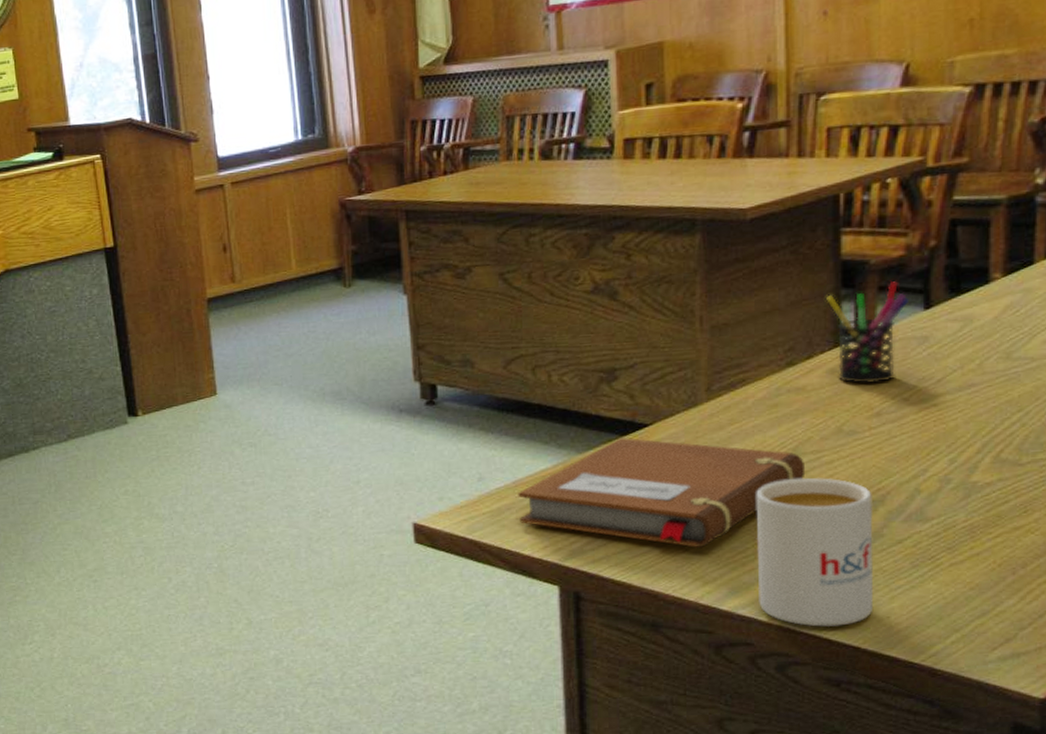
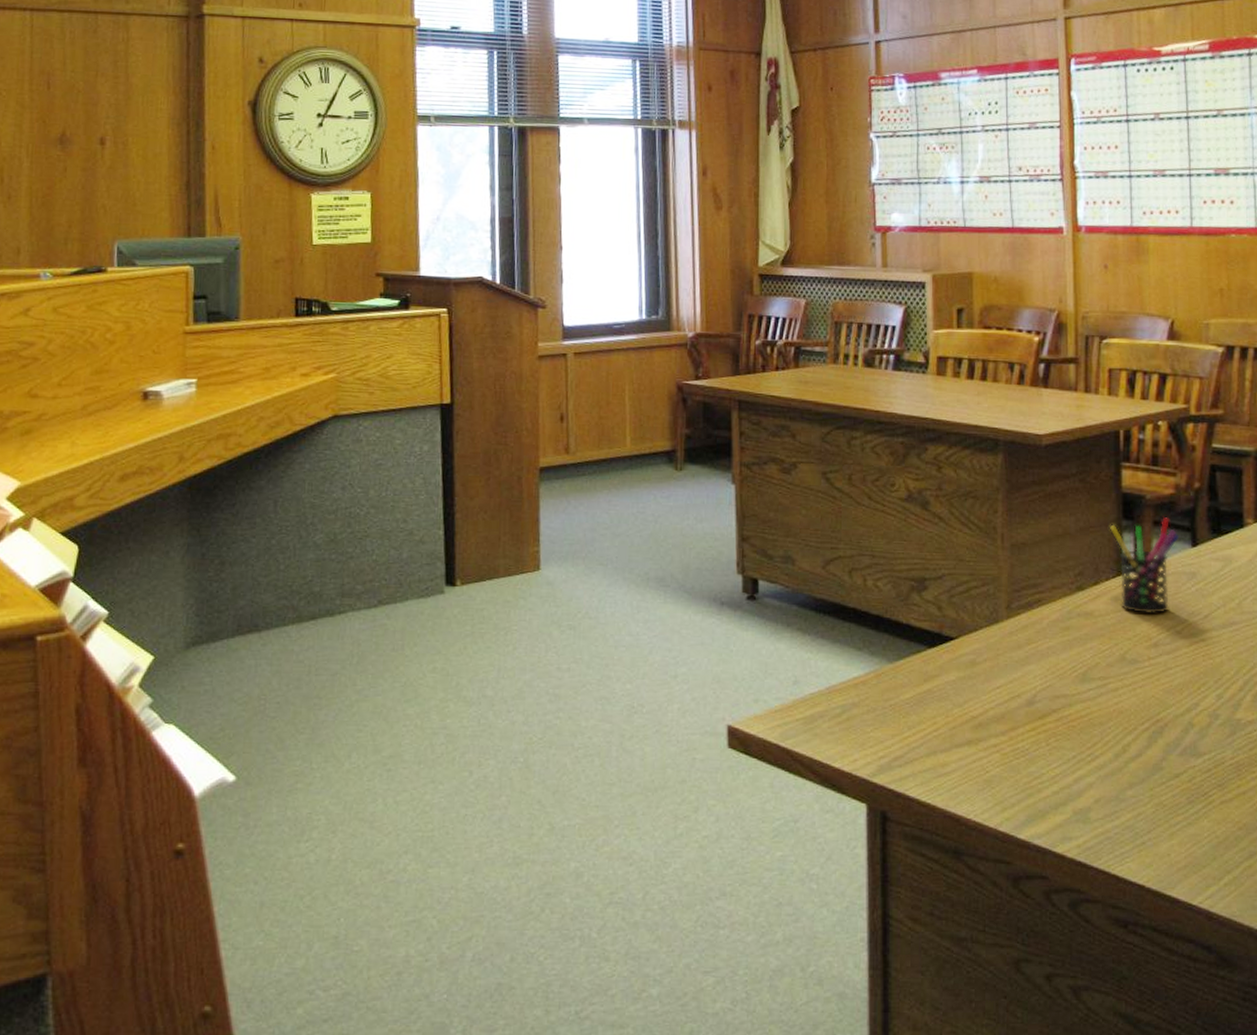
notebook: present [518,438,806,548] -> none [831,650,1094,770]
mug: present [756,477,874,627] -> none [1050,703,1156,862]

